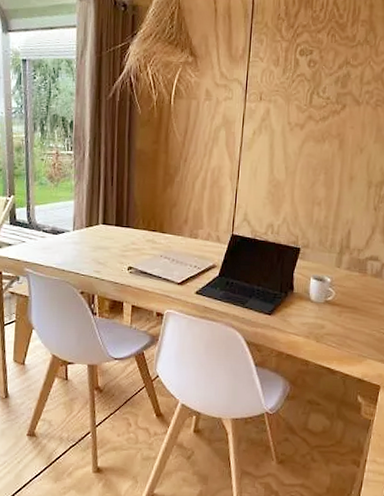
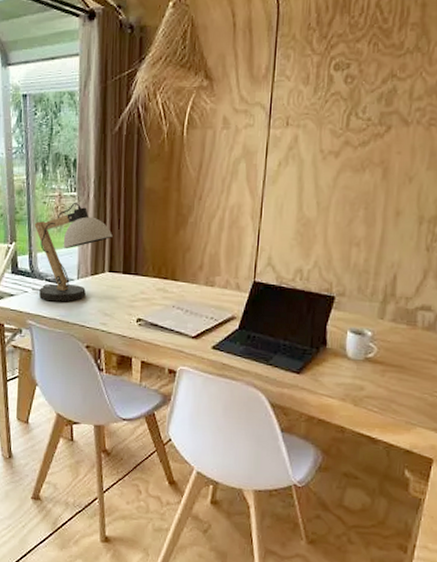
desk lamp: none [28,160,106,252] -> present [31,202,113,302]

